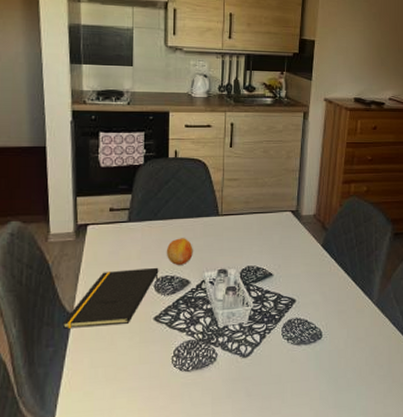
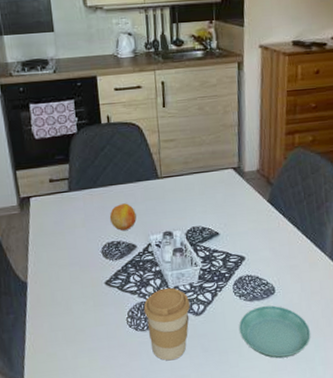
notepad: present [62,267,159,329] -> none [18,234,106,297]
coffee cup: none [190,326,237,405] -> present [143,287,190,361]
saucer: none [285,350,354,406] -> present [239,305,311,359]

